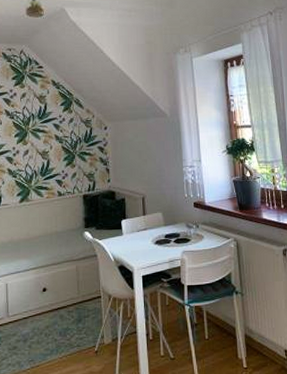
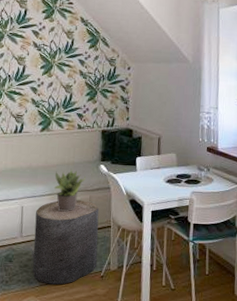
stool: none [21,271,90,366] -> present [33,199,100,285]
potted plant: none [38,239,70,286] -> present [53,168,85,212]

